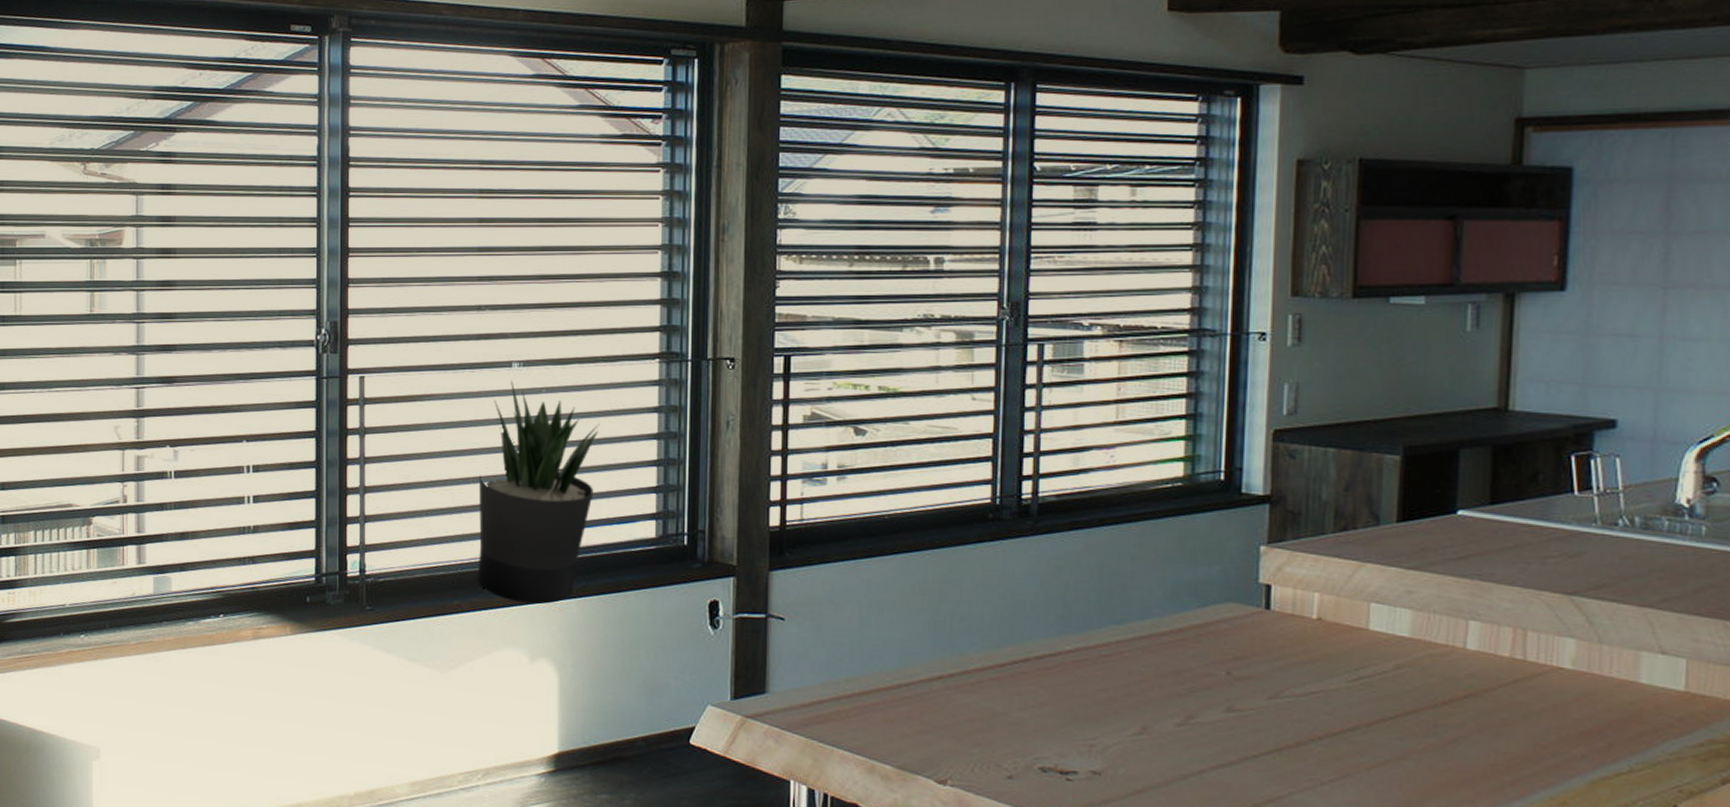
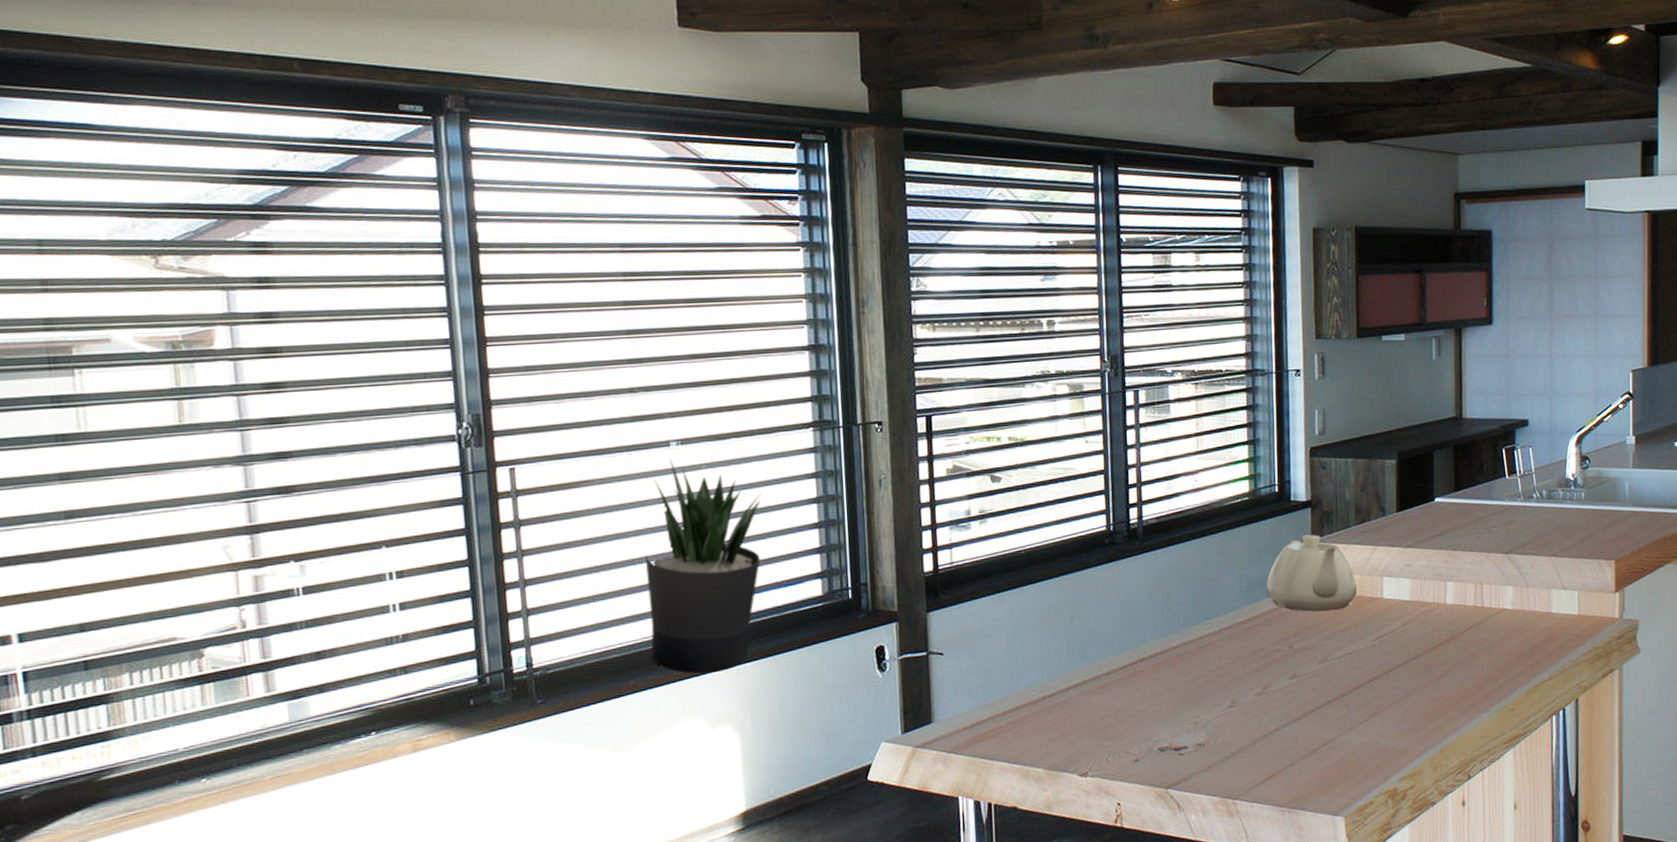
teapot: none [1199,537,1331,636] -> present [1266,534,1357,612]

